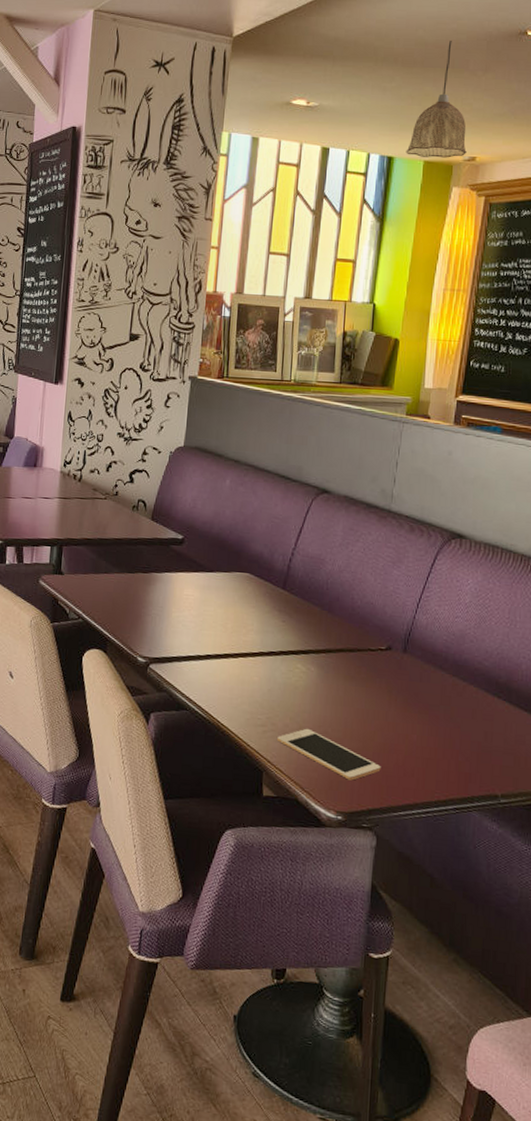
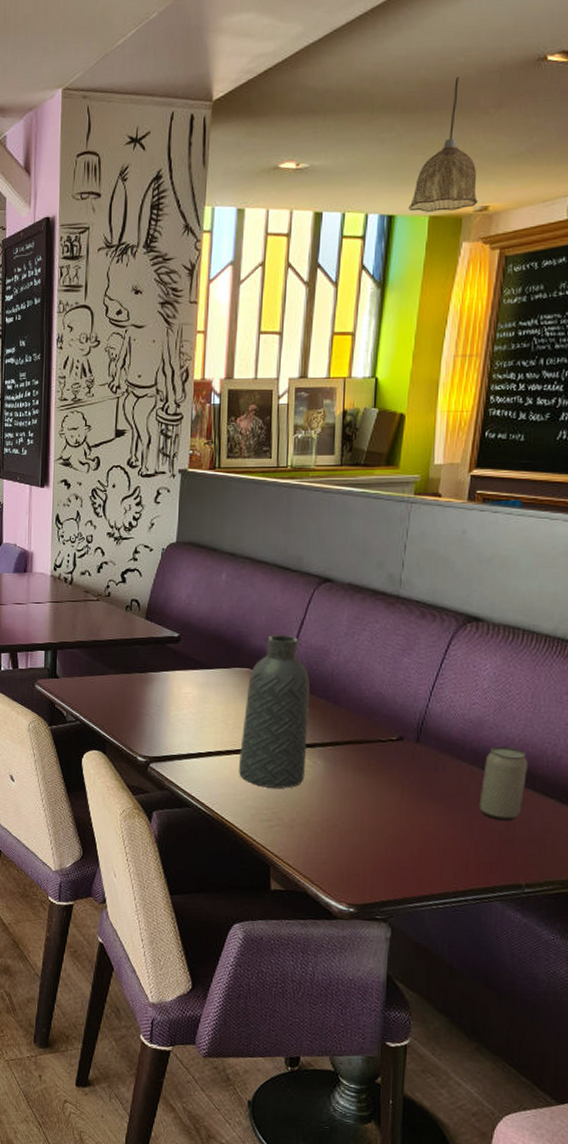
vase: none [236,542,306,694] -> present [239,635,310,789]
cell phone: present [277,728,381,781] -> none [284,822,394,873]
beverage can: none [460,659,505,733] -> present [479,746,529,821]

